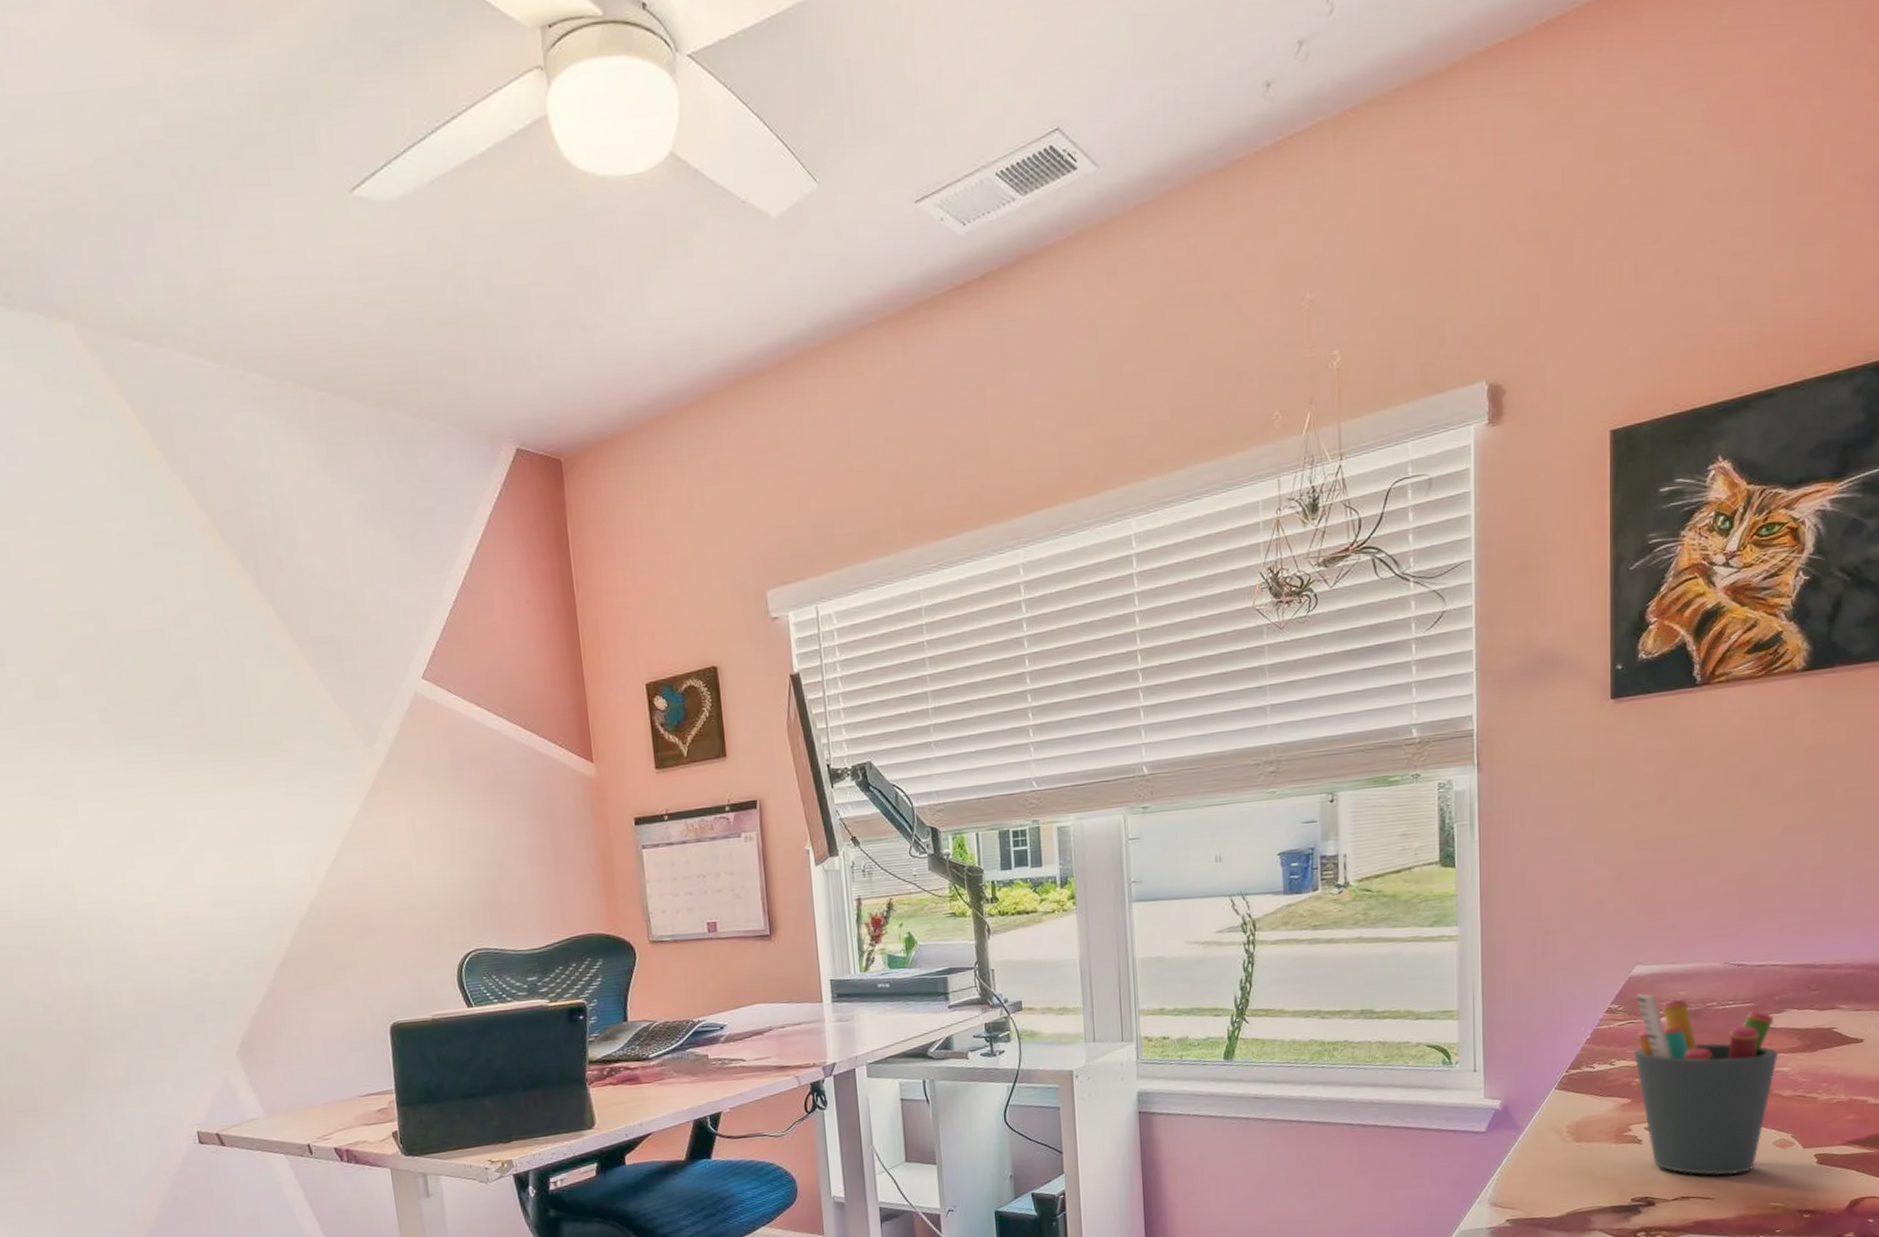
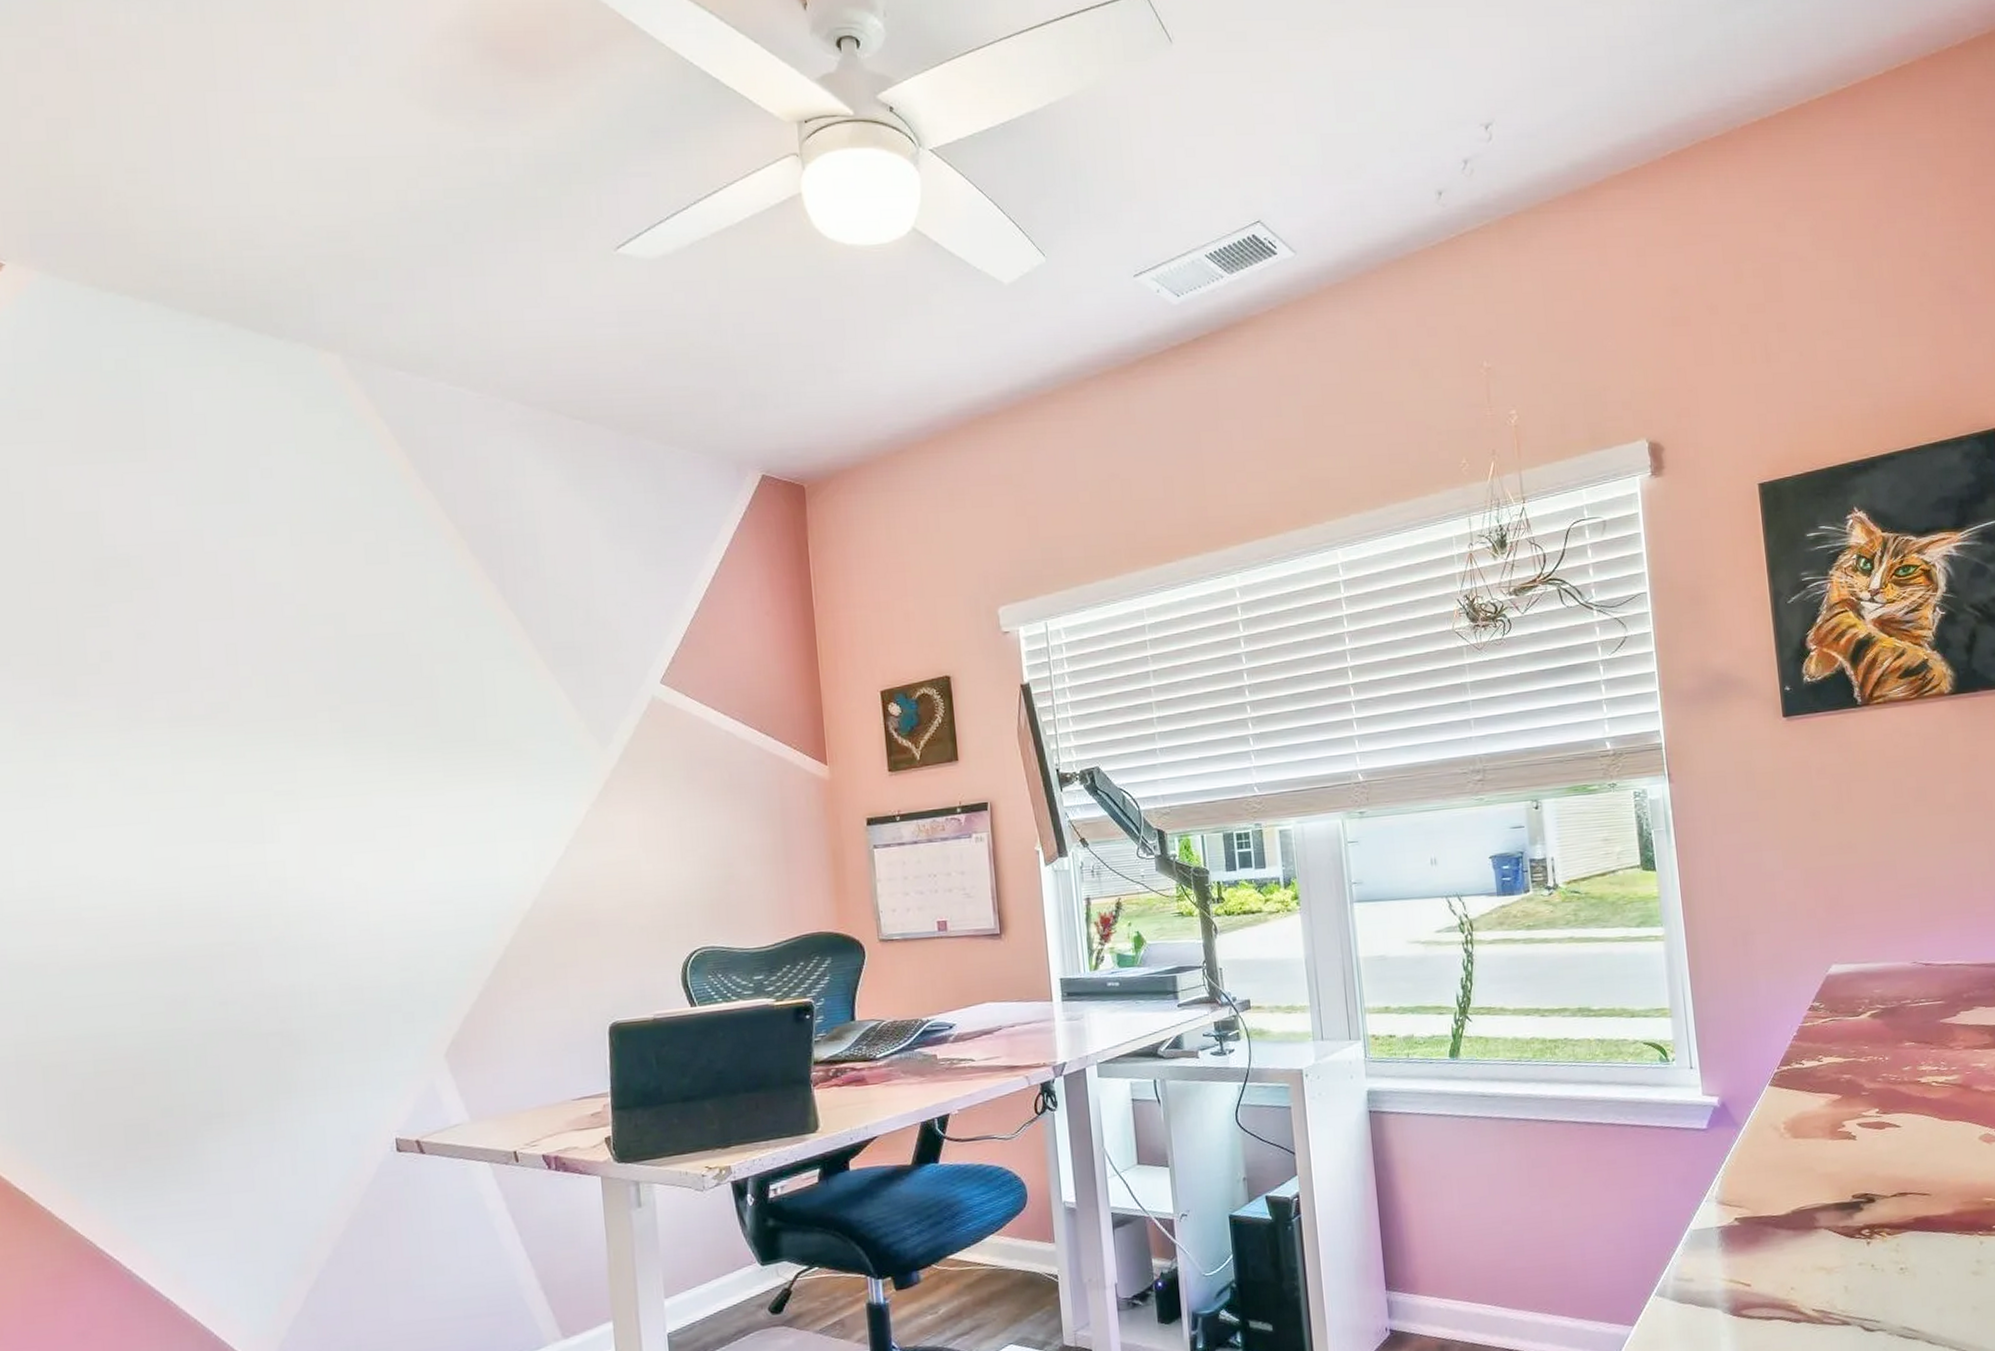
pen holder: present [1634,994,1779,1176] -> none [1835,992,1973,1171]

